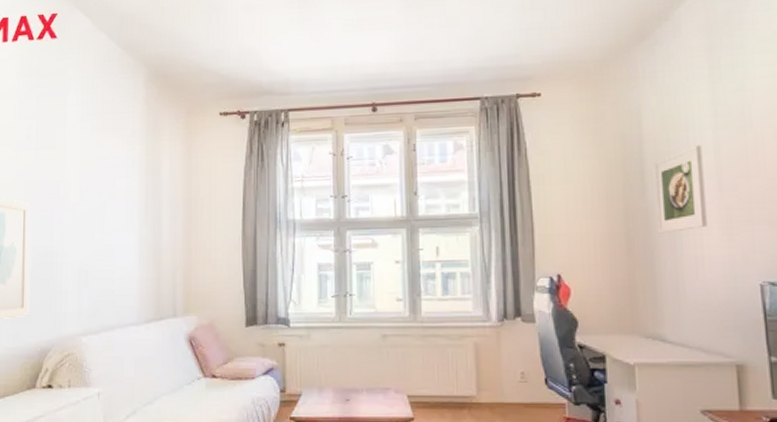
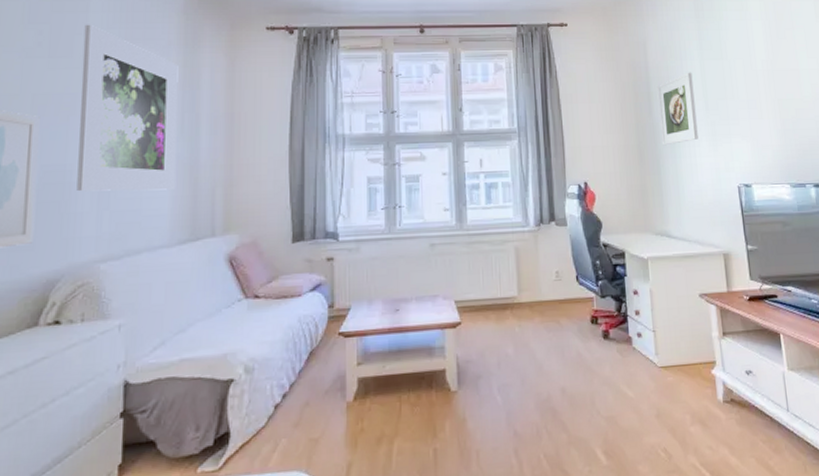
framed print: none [61,117,142,272] -> present [77,24,179,192]

